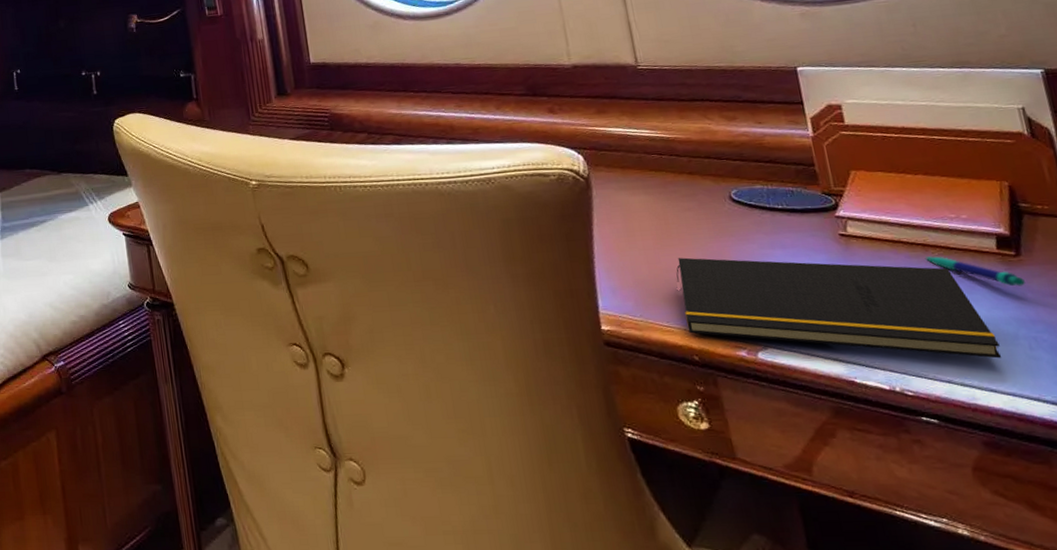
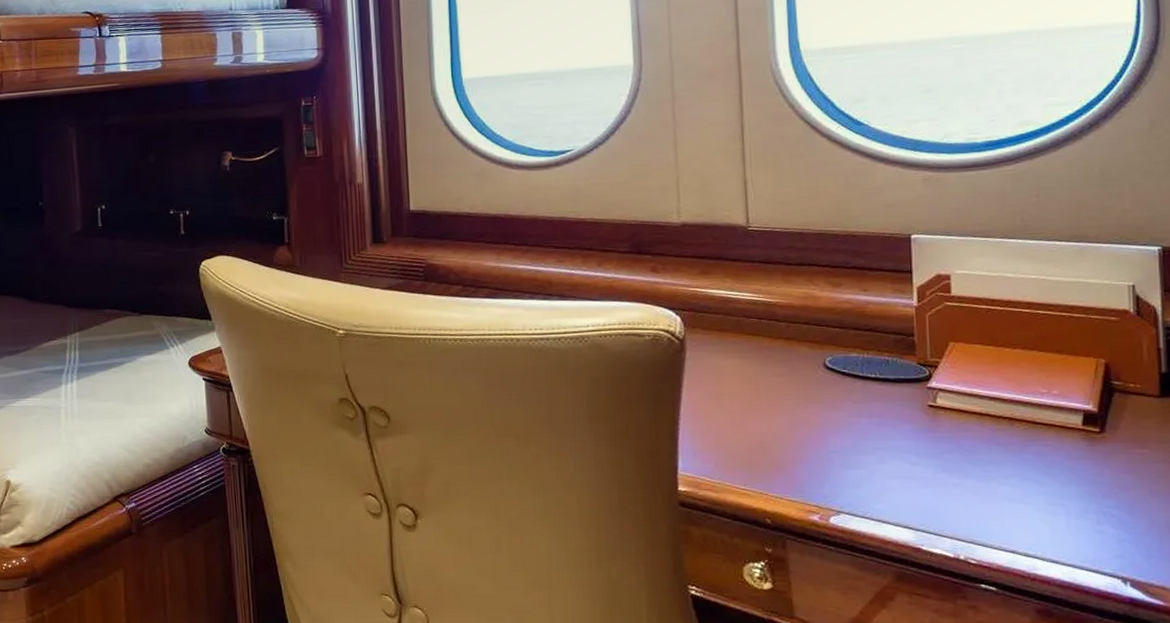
notepad: present [676,257,1002,359] -> none [759,423,1069,531]
pen: present [925,256,1025,287] -> none [1010,430,1104,463]

